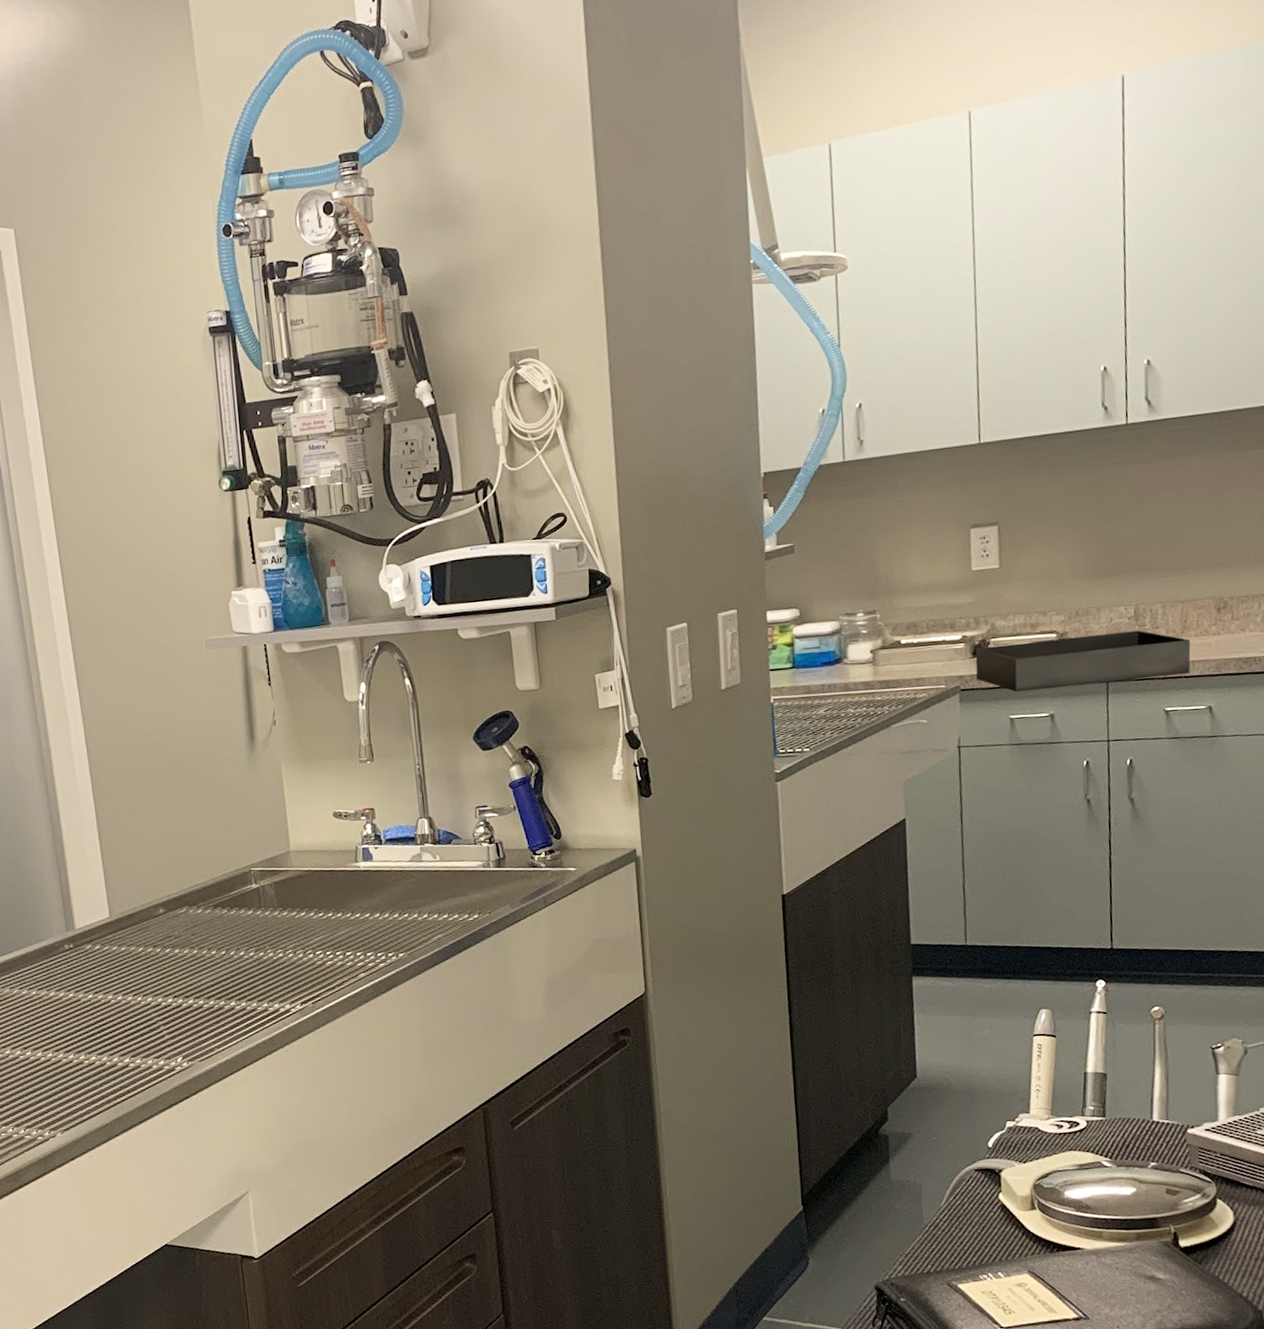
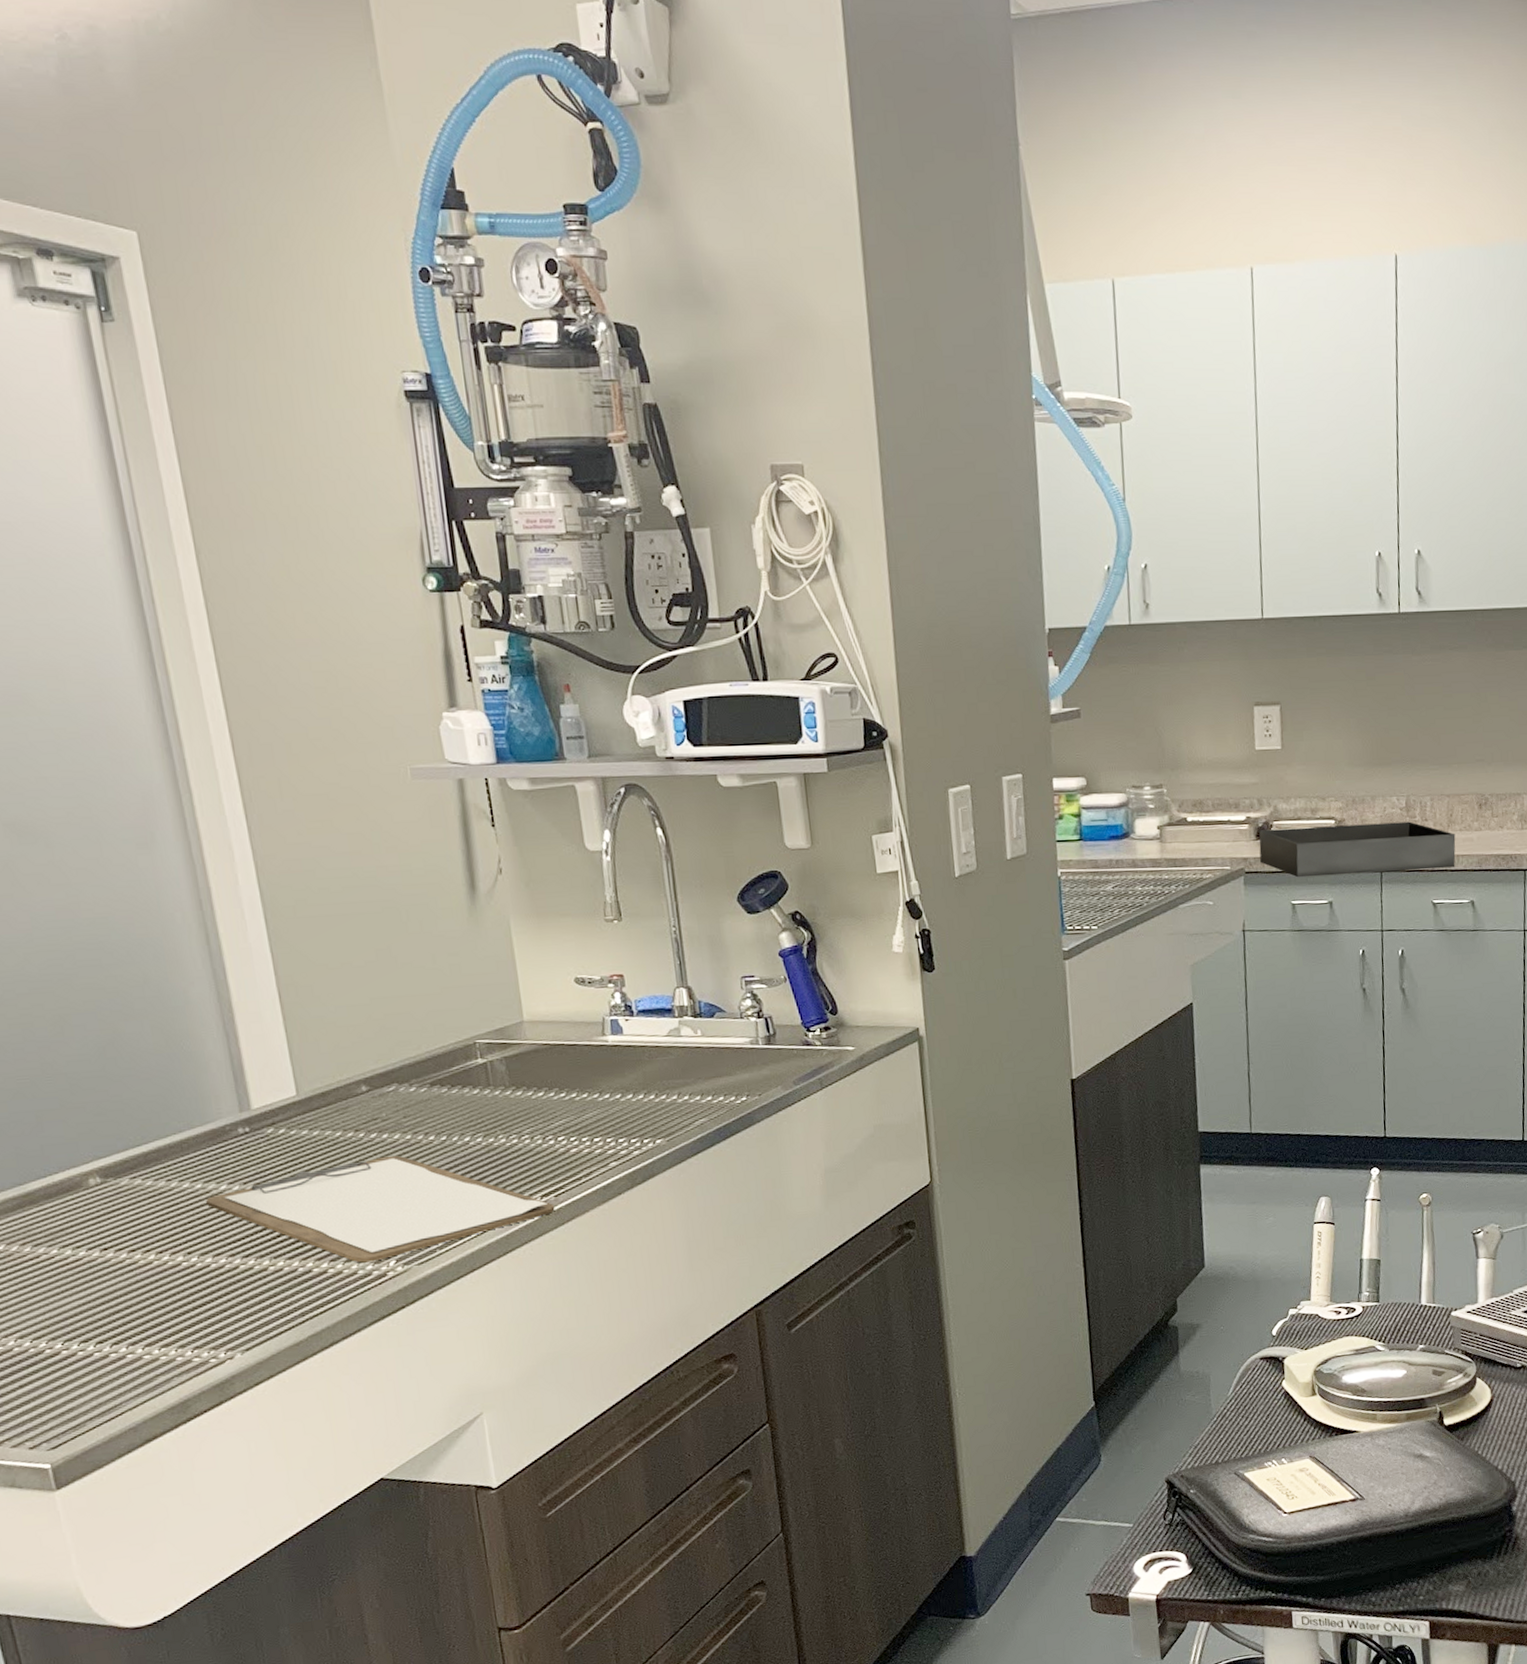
clipboard: none [39,967,312,1059] -> present [206,1155,555,1263]

